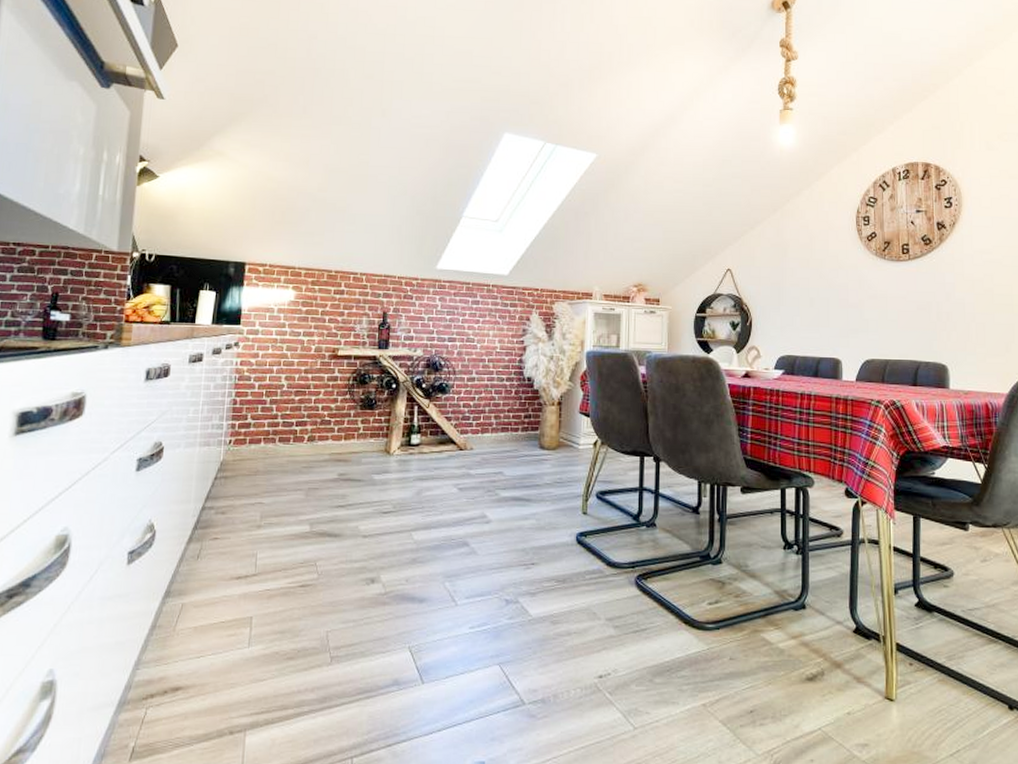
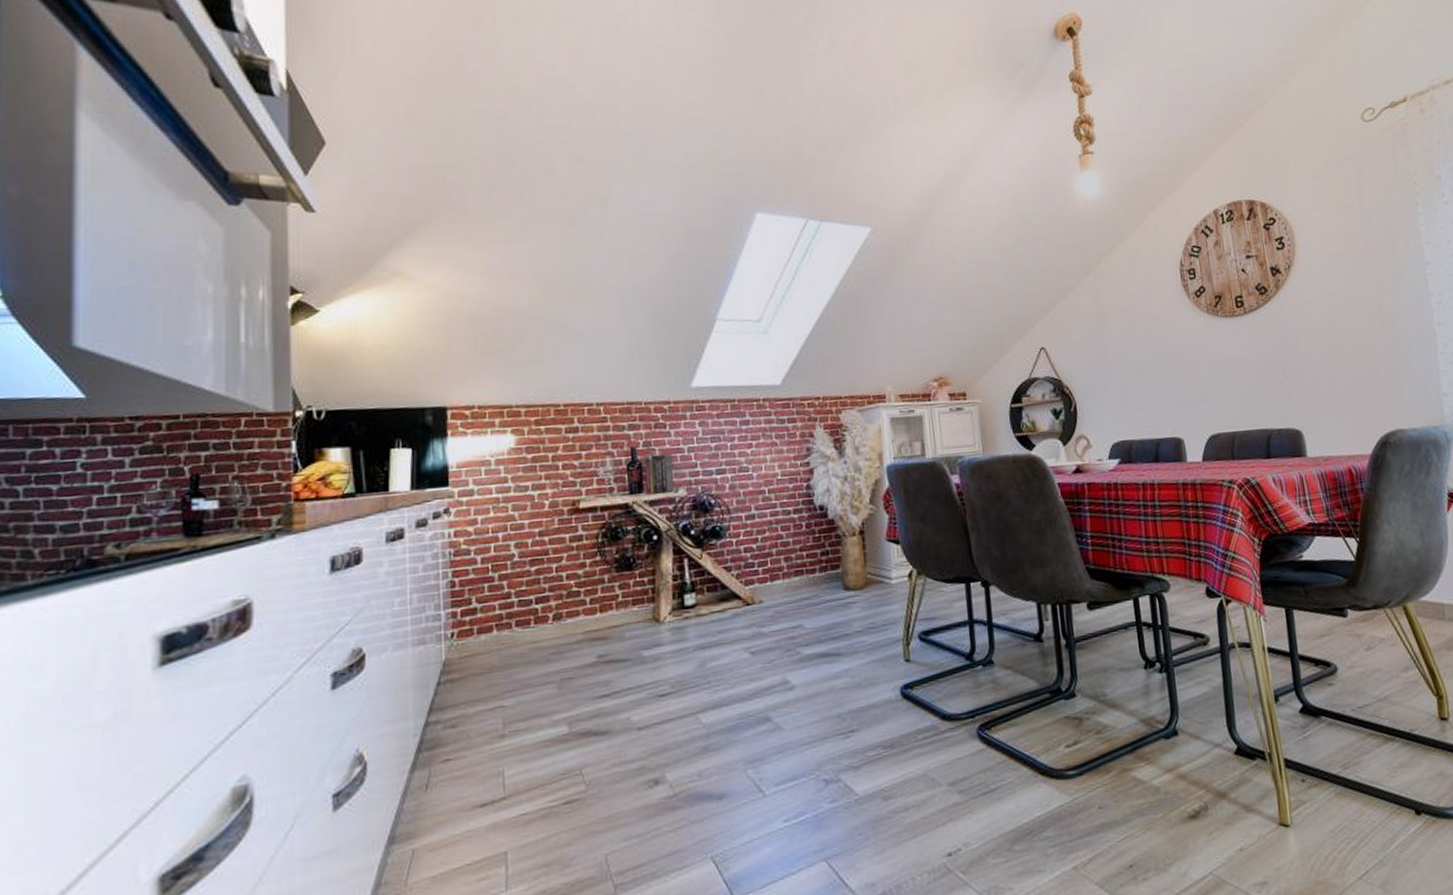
books: none [391,319,416,351] -> present [644,453,675,494]

